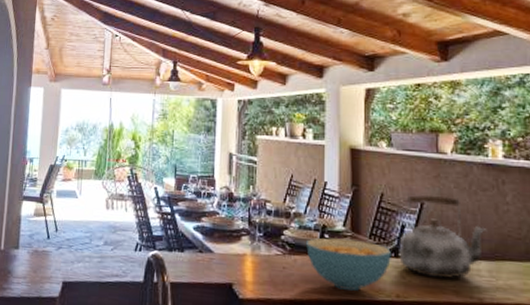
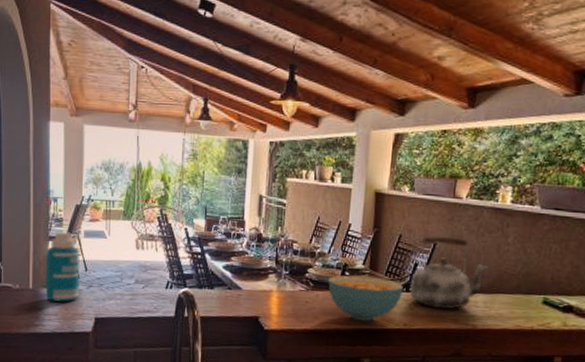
bottle: none [15,191,52,265] -> present [45,232,81,303]

